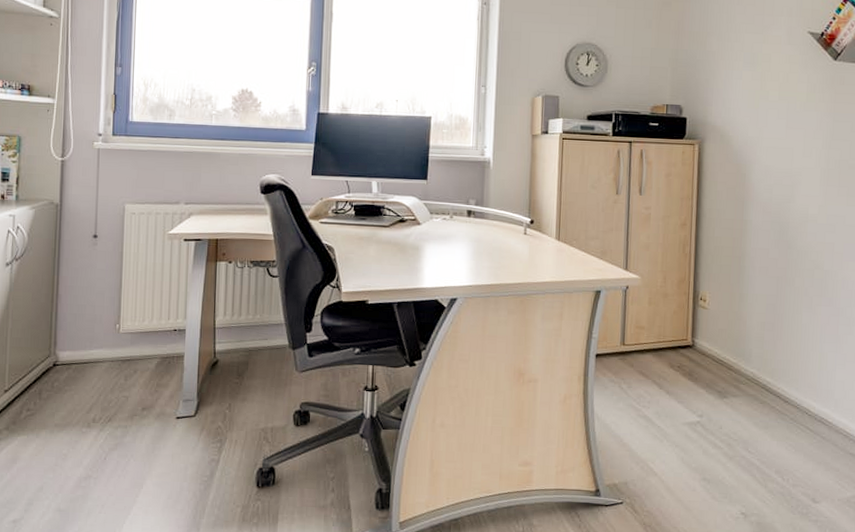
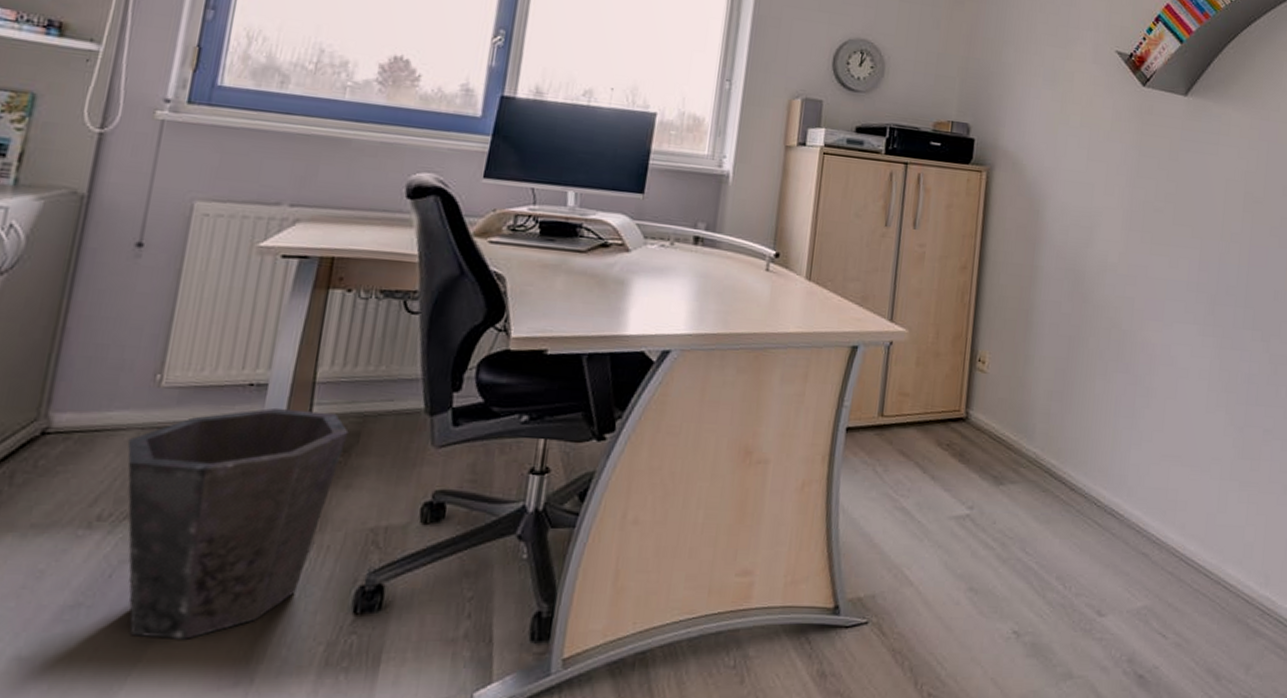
waste bin: none [104,345,240,501] -> present [127,407,349,639]

